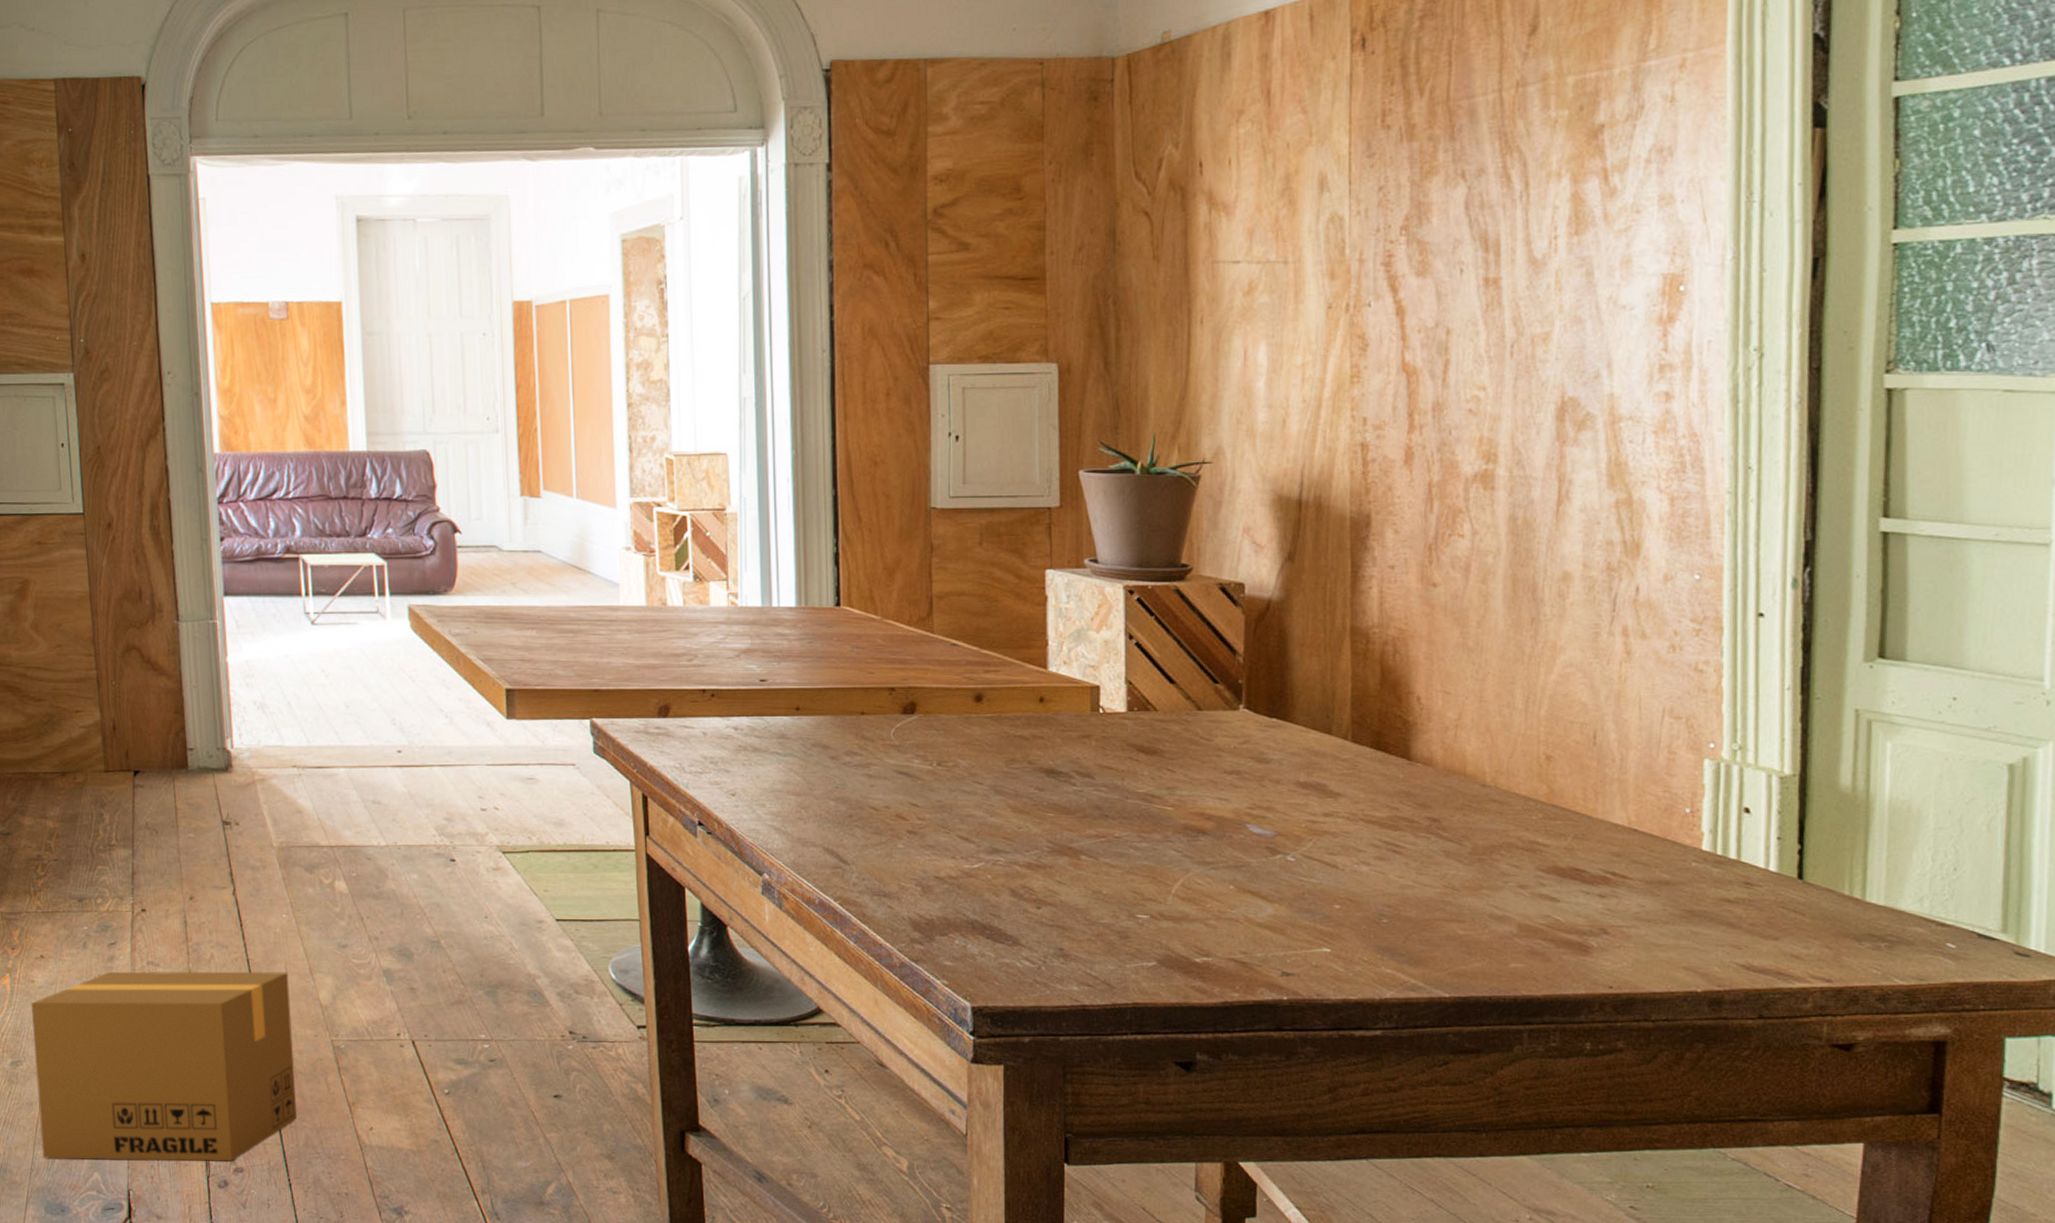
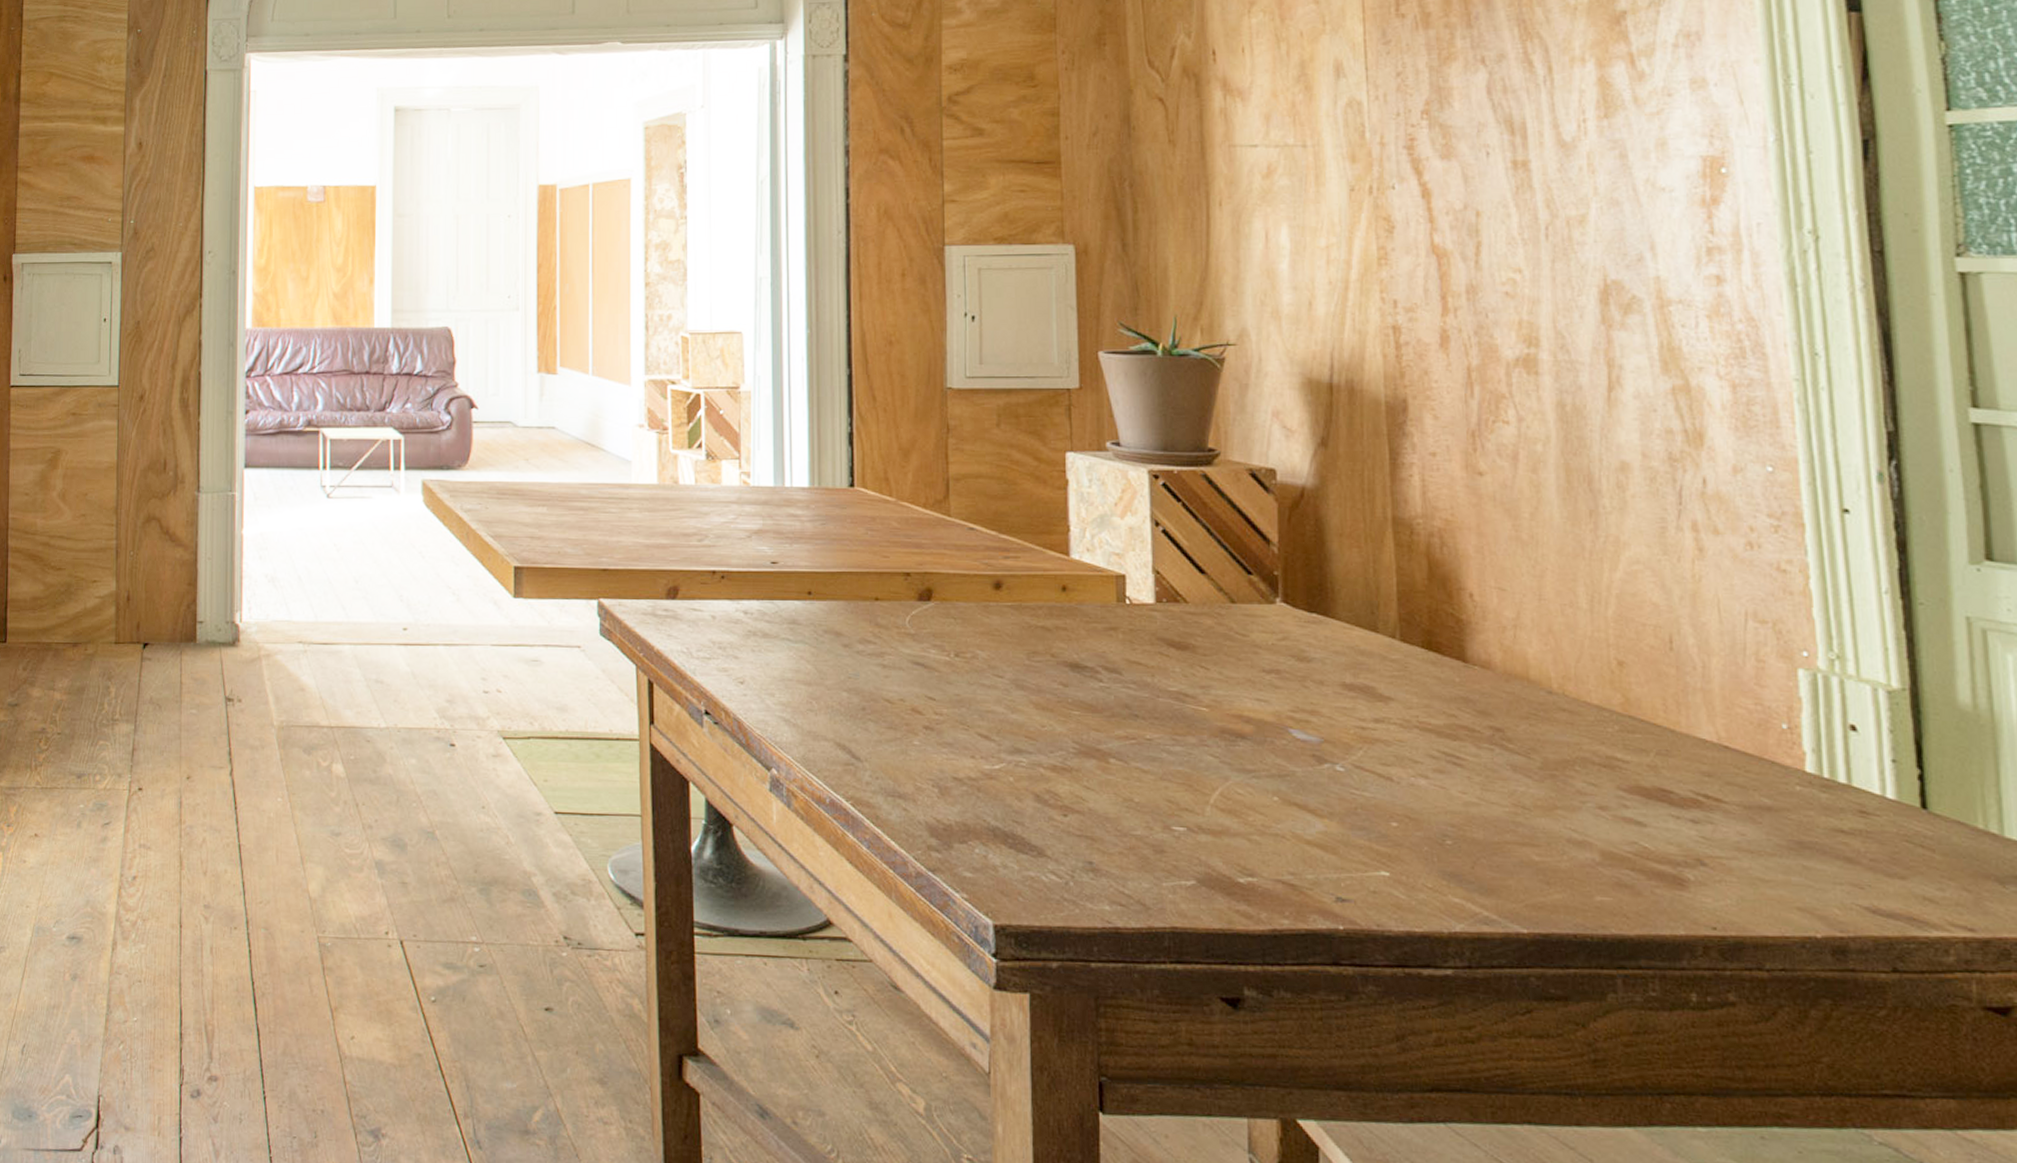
cardboard box: present [31,971,297,1161] -> none [16,853,279,1067]

